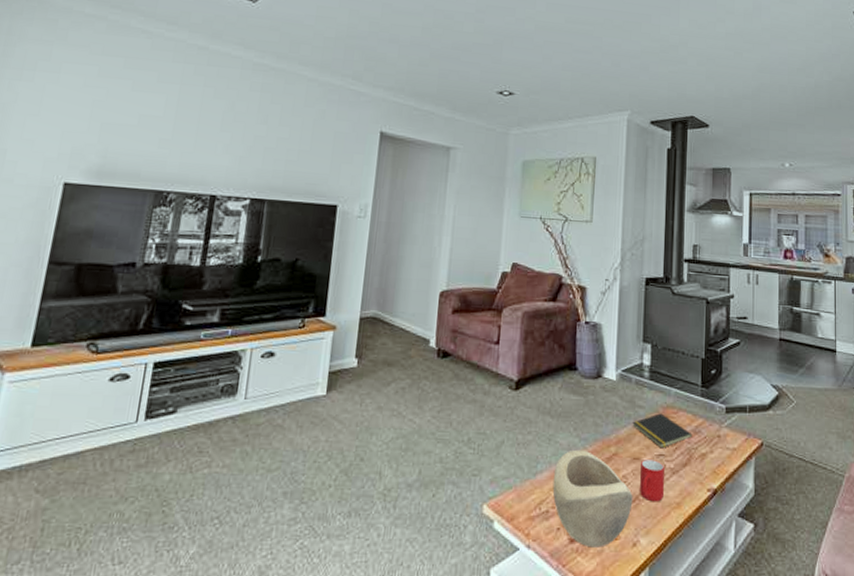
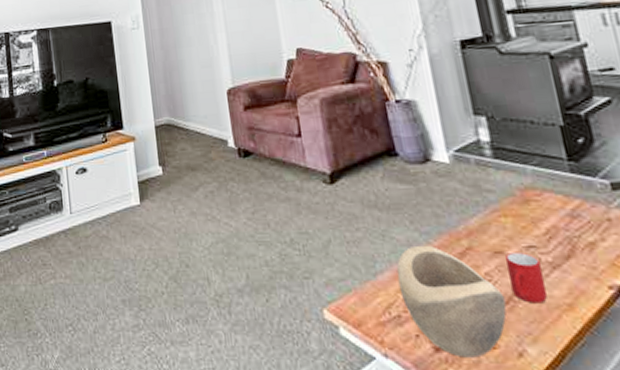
notepad: present [632,413,692,449] -> none [482,197,570,239]

